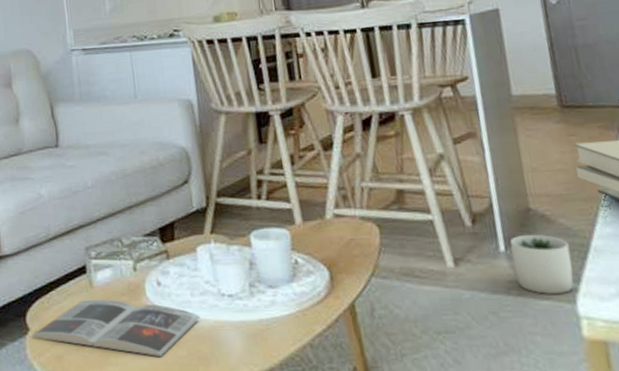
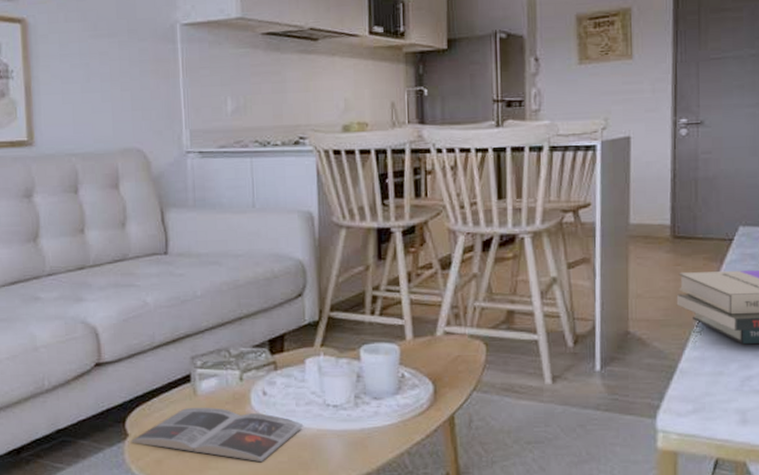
planter: present [509,234,574,294] -> none [605,355,659,410]

